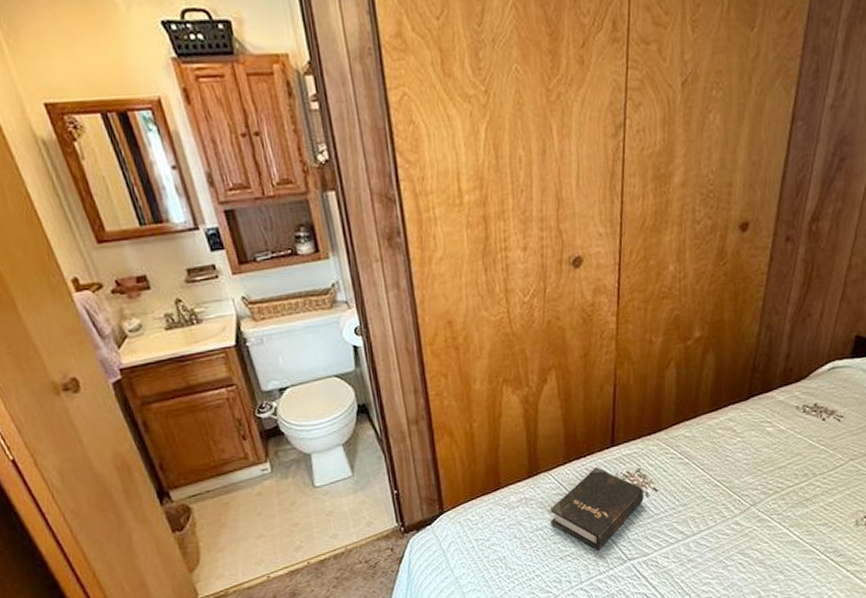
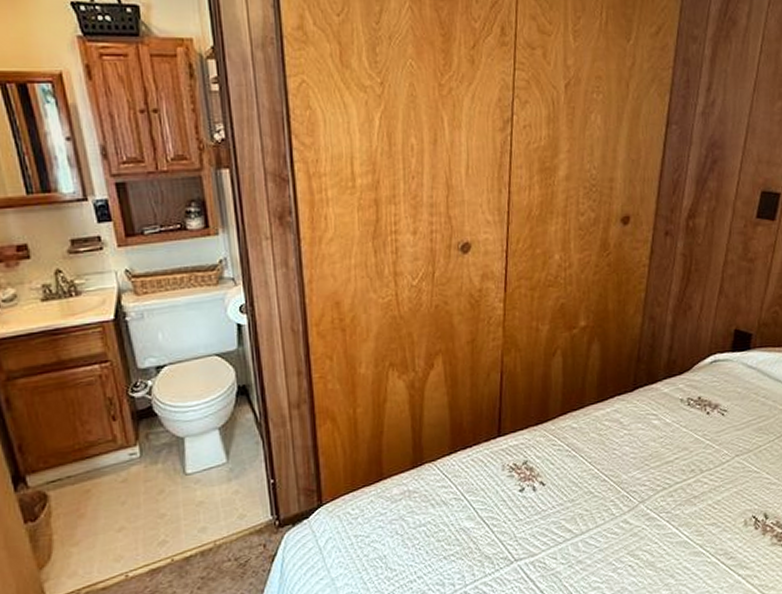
hardback book: present [550,466,645,551] -> none [434,457,532,550]

